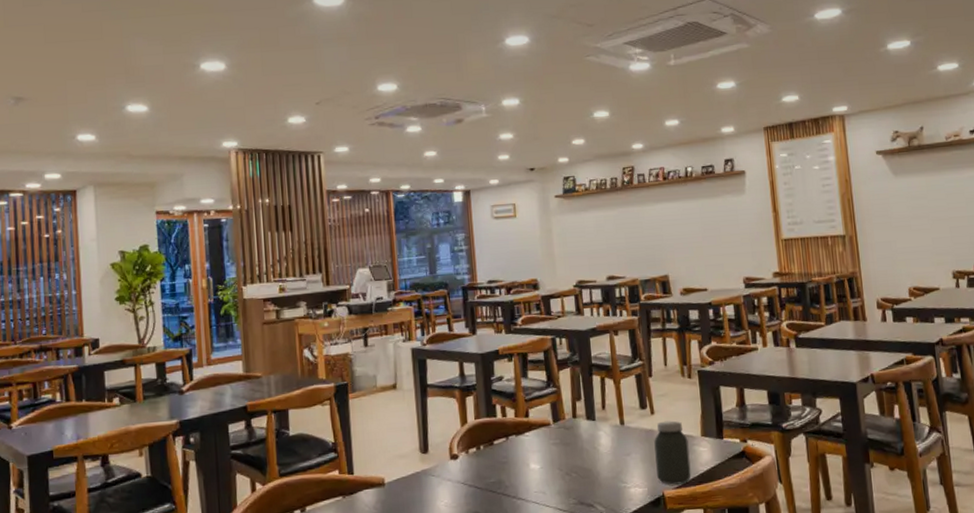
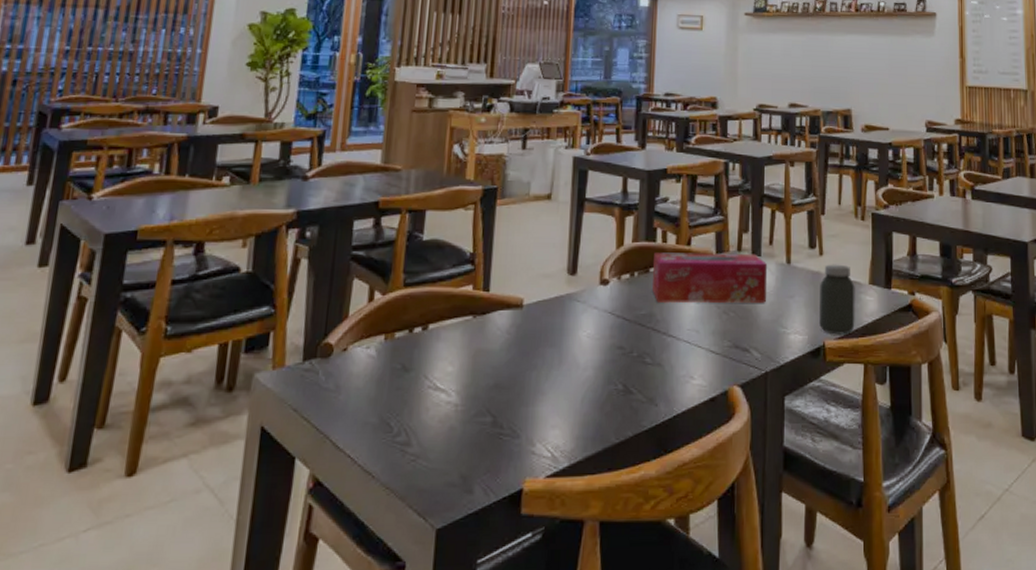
tissue box: none [496,419,605,471] -> present [653,252,768,303]

